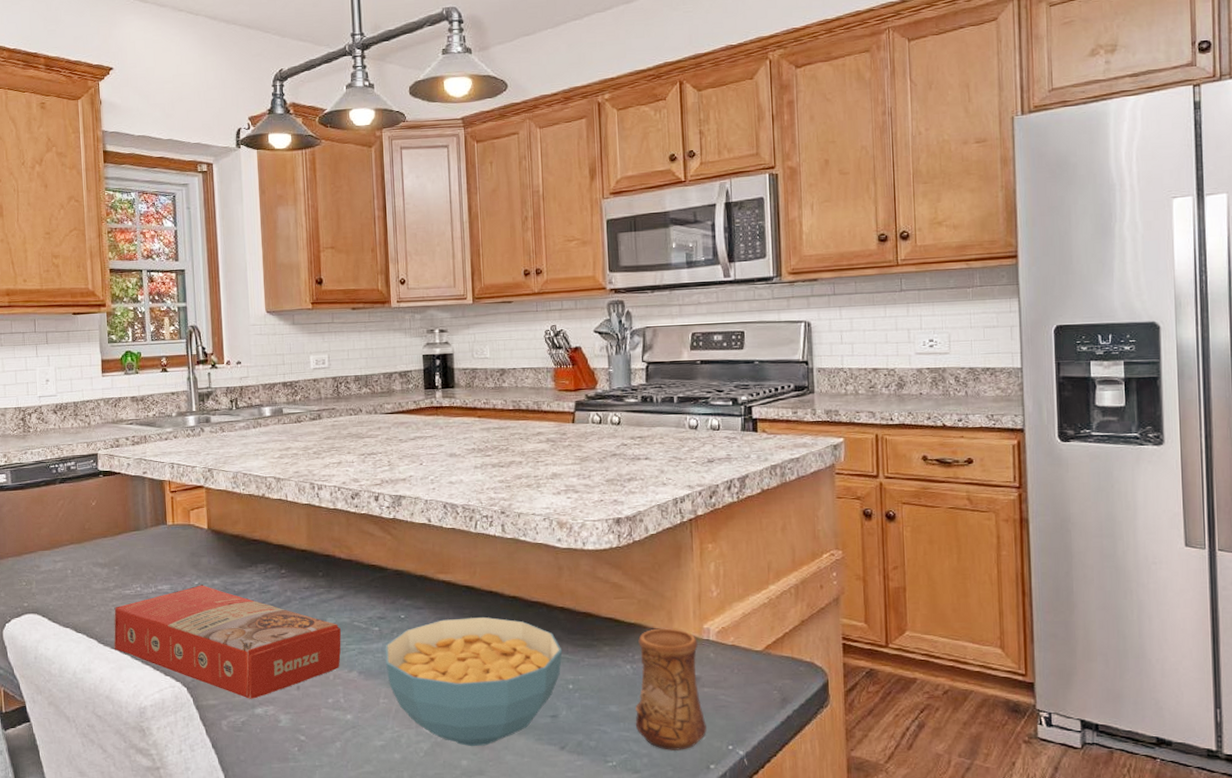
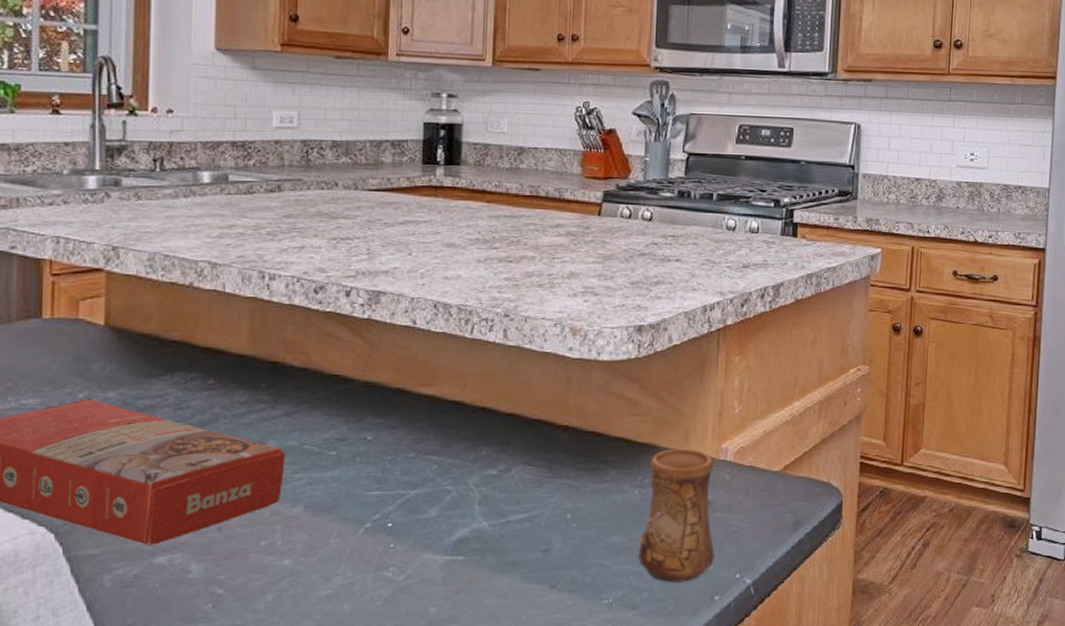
cereal bowl: present [385,616,563,747] -> none [342,437,563,591]

